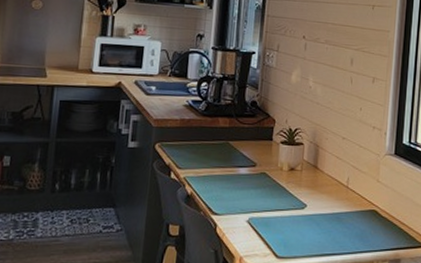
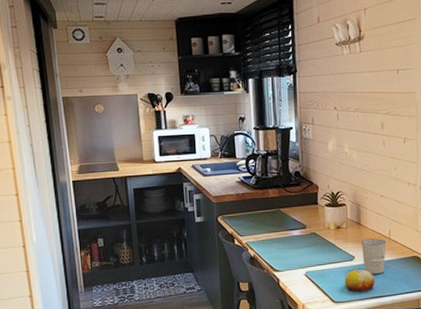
fruit: none [292,219,327,247] -> present [345,269,376,292]
cup: none [315,185,343,228] -> present [361,238,386,275]

